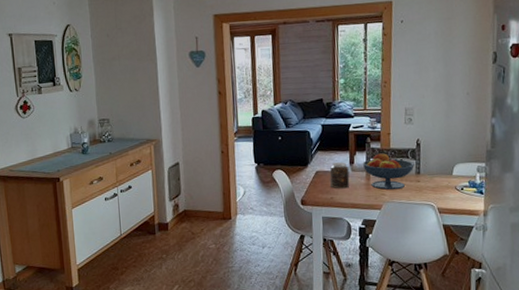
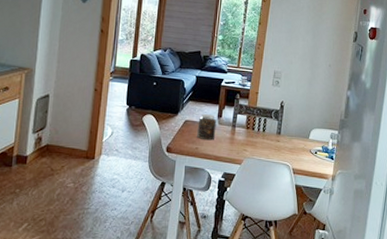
fruit bowl: present [362,153,414,190] -> none [229,110,276,147]

